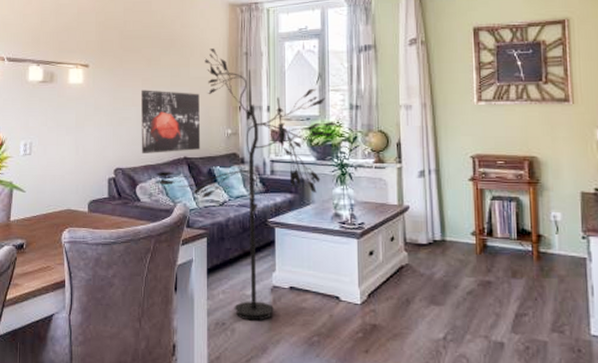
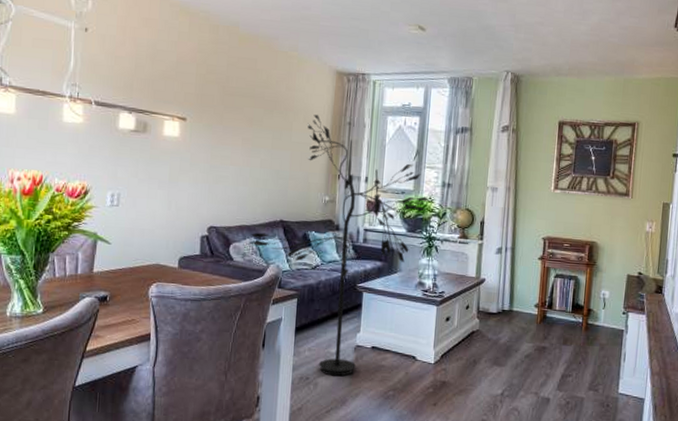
wall art: present [141,90,201,153] -> none [237,149,300,215]

